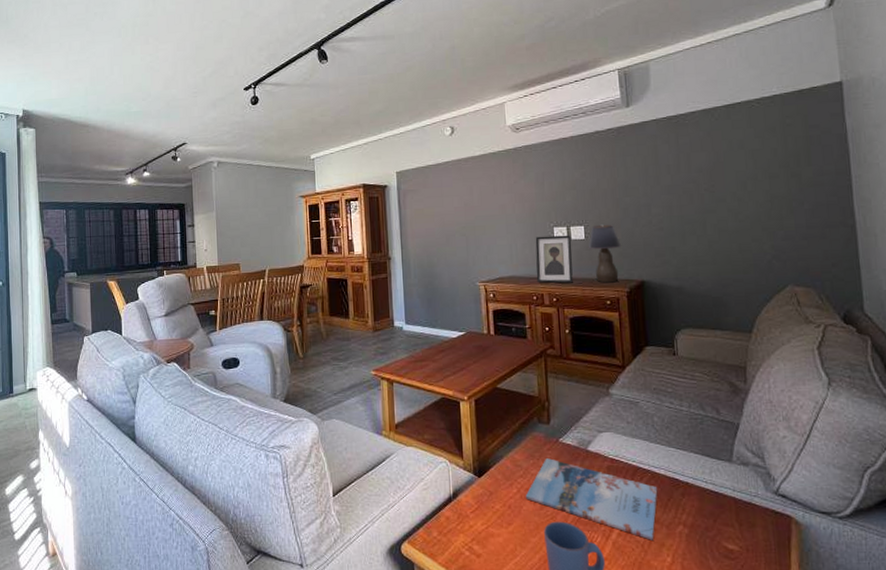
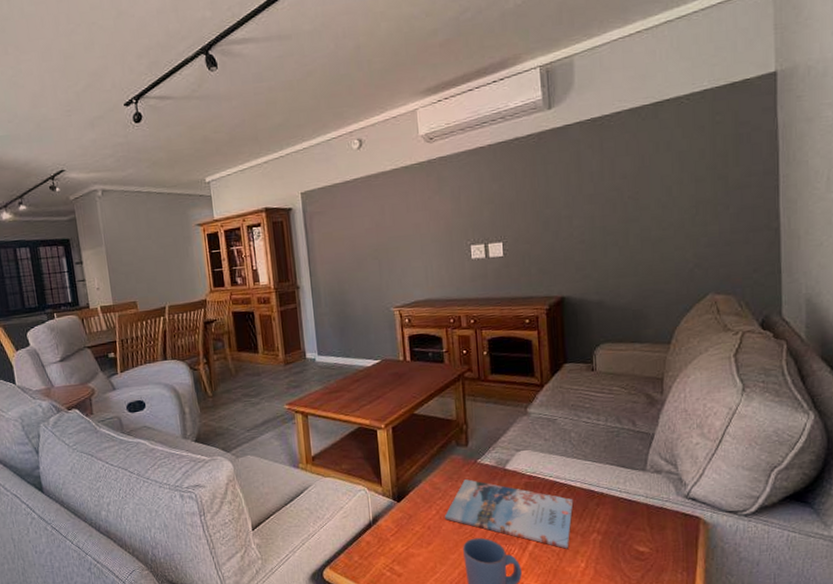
picture frame: present [535,235,573,284] -> none [451,252,491,305]
table lamp: present [588,224,621,283] -> none [506,239,541,302]

